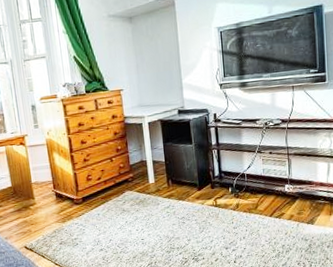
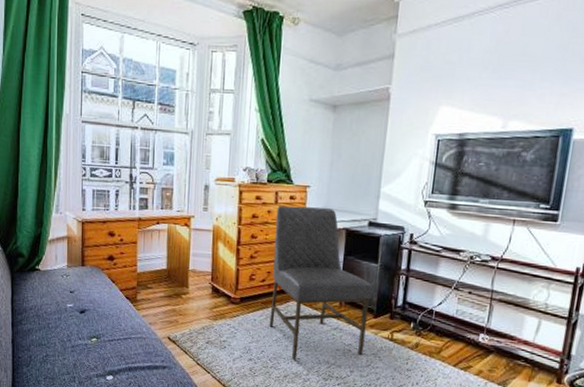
chair: none [98,105,195,242] -> present [269,205,373,360]

